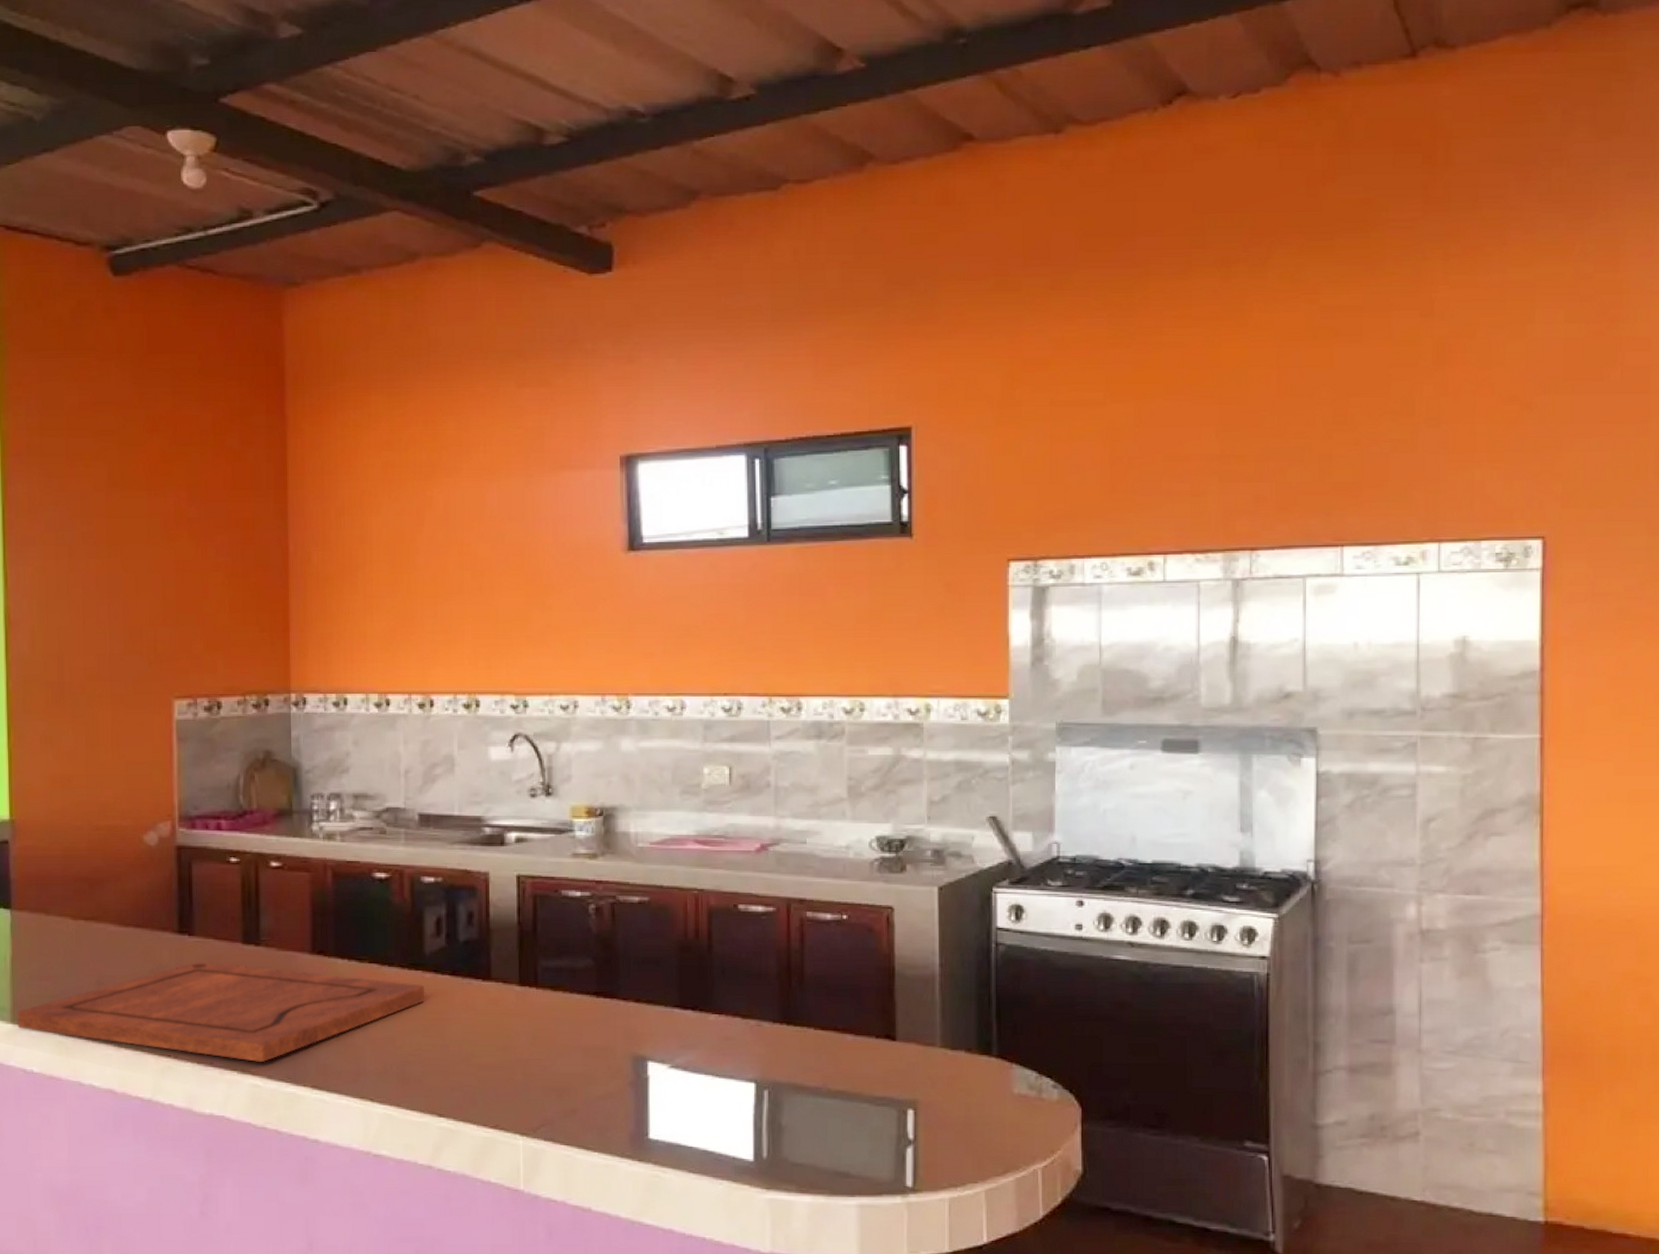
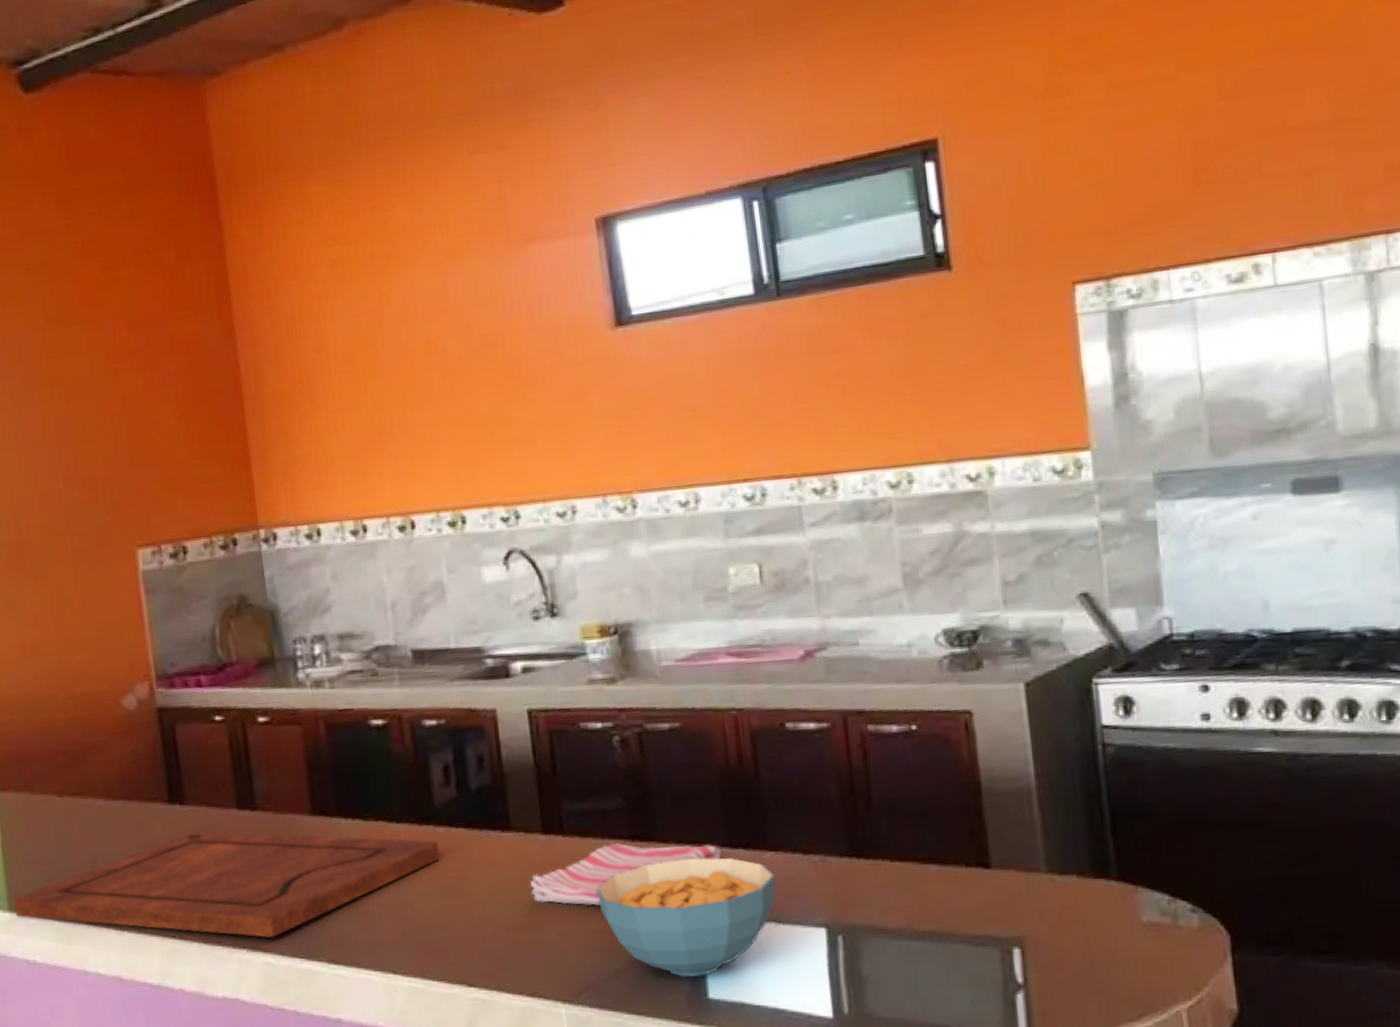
dish towel: none [504,998,673,1052] -> present [530,843,722,906]
cereal bowl: none [561,1015,717,1118] -> present [596,857,777,977]

